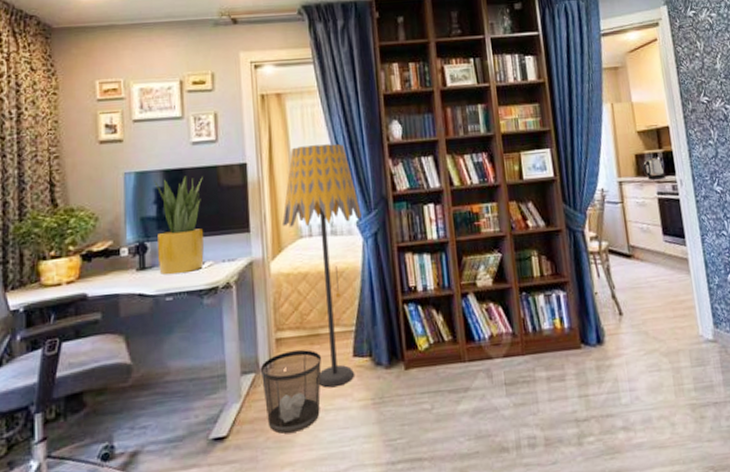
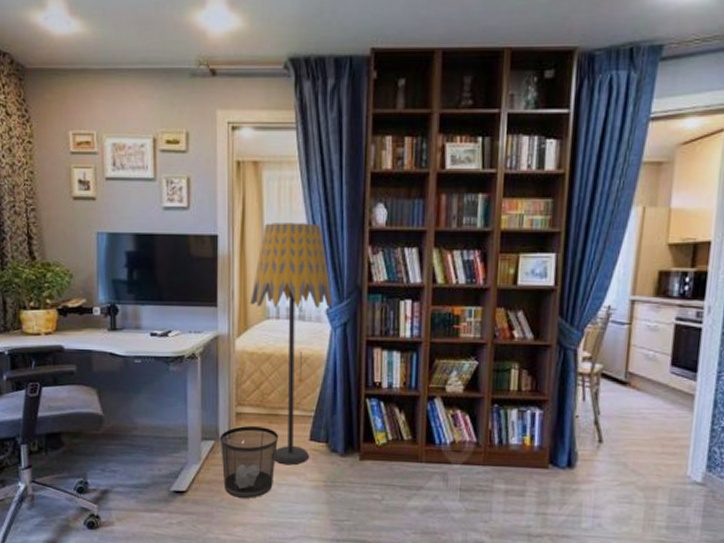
planter: present [154,176,205,276] -> none [125,242,173,339]
kettle: present [642,158,666,180] -> none [664,278,692,303]

